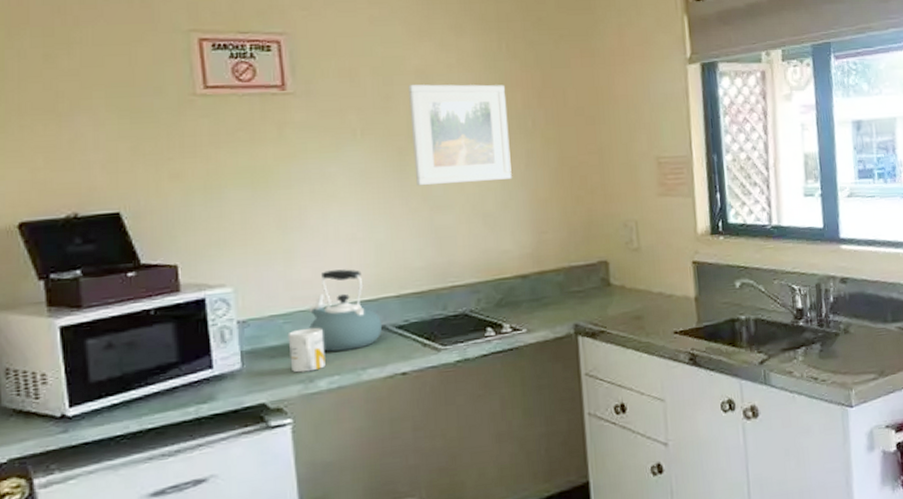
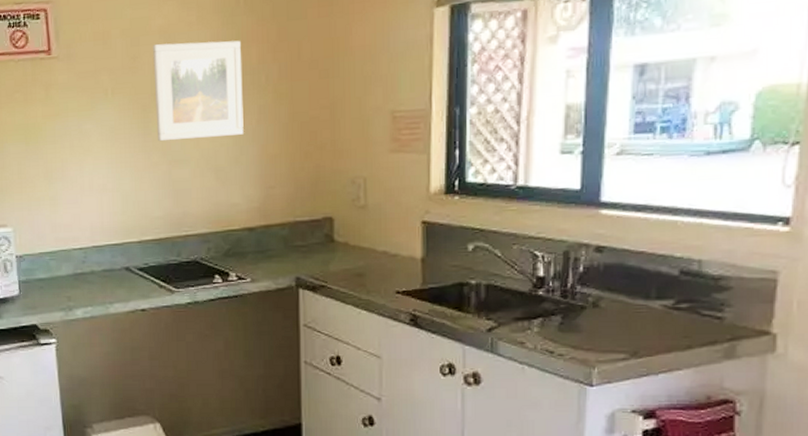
mug: present [287,327,326,373] -> none [53,265,81,302]
kettle: present [308,269,383,352] -> none [69,216,127,286]

